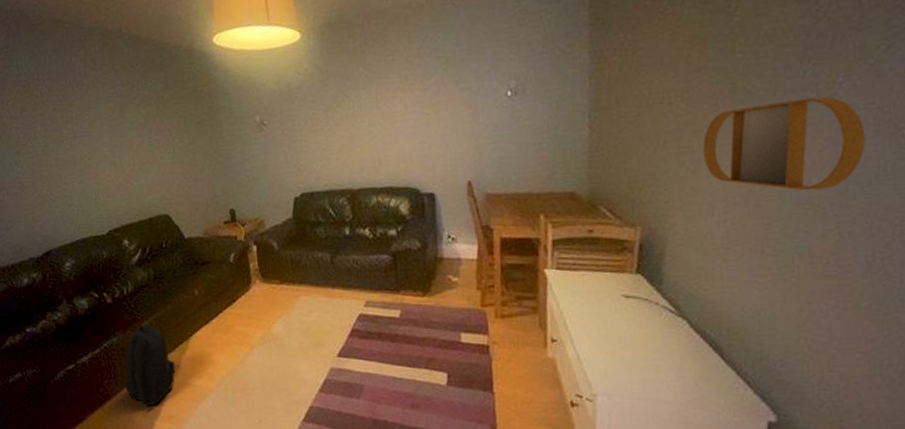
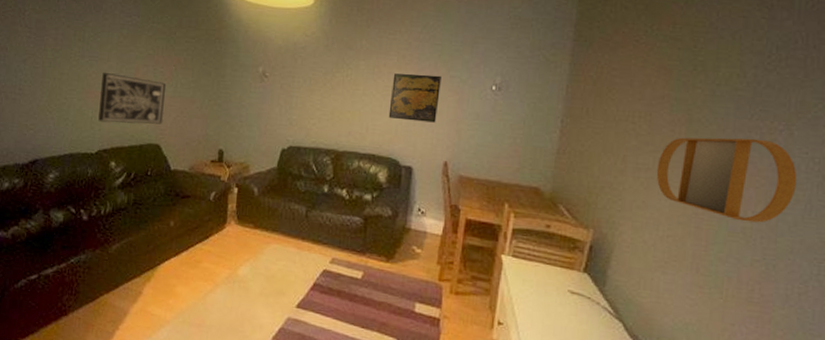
wall art: none [97,149,168,202] -> present [98,73,166,125]
backpack: present [125,323,176,405] -> none [83,245,138,328]
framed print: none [398,90,453,146] -> present [388,73,441,123]

